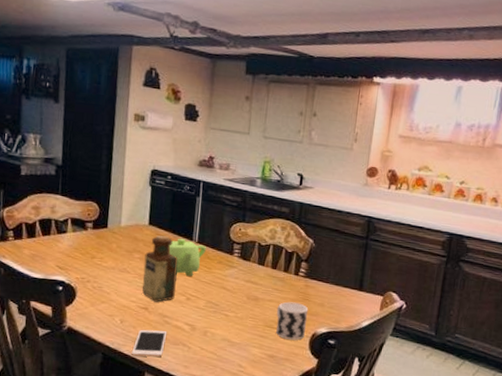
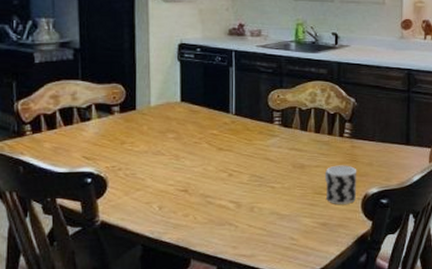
cell phone: present [132,329,168,358] -> none [174,211,211,244]
bottle: present [142,235,178,302] -> none [179,110,216,183]
teapot: present [168,238,206,276] -> none [204,112,244,152]

